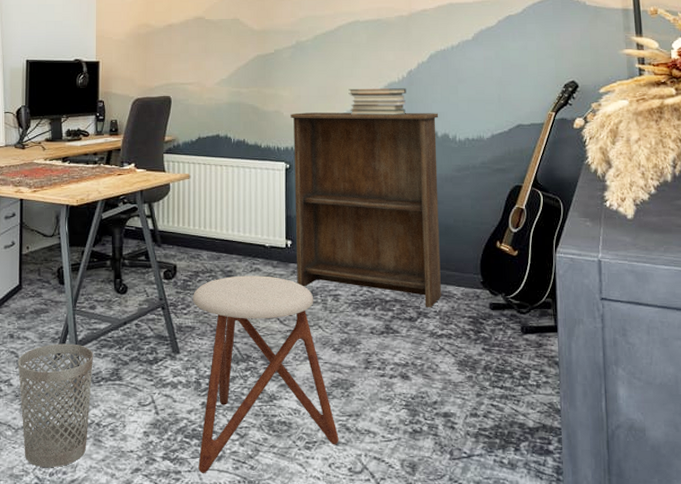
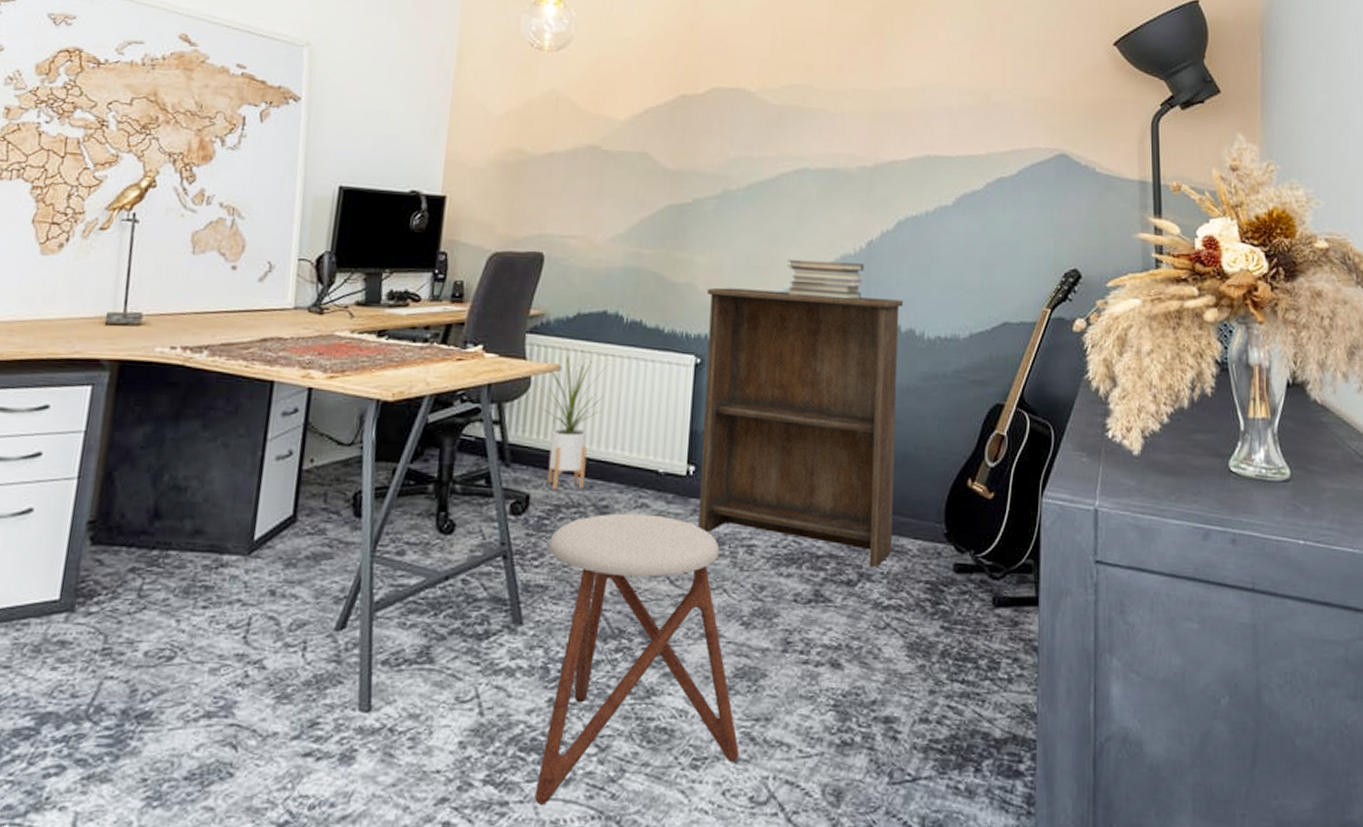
wastebasket: present [17,343,93,468] -> none [273,606,395,797]
house plant: none [174,162,224,261] -> present [536,347,609,489]

